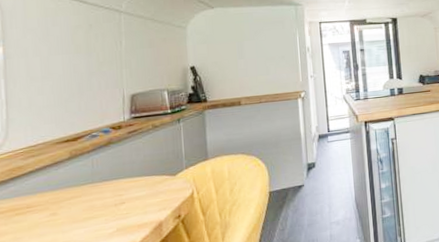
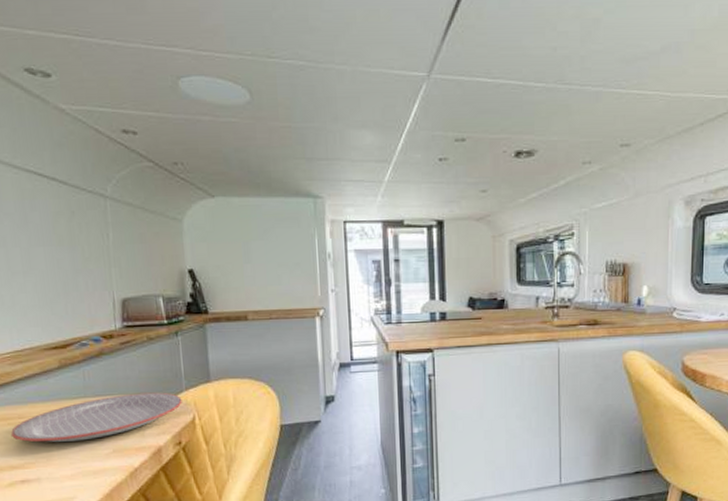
plate: none [17,172,182,230] -> present [10,392,182,442]

